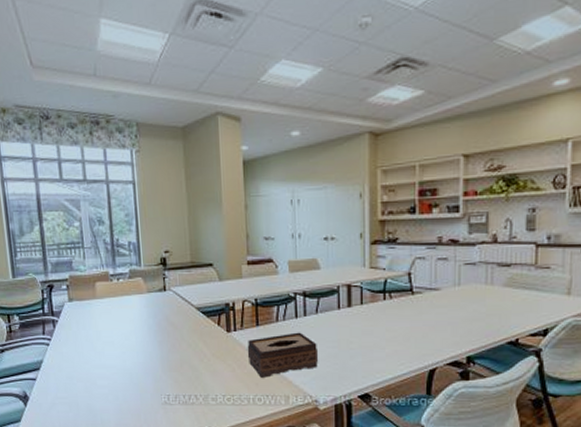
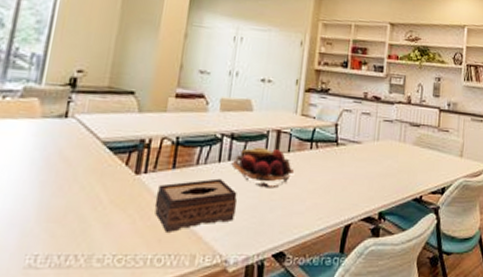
fruit basket: none [306,302,370,339] -> present [230,147,295,189]

